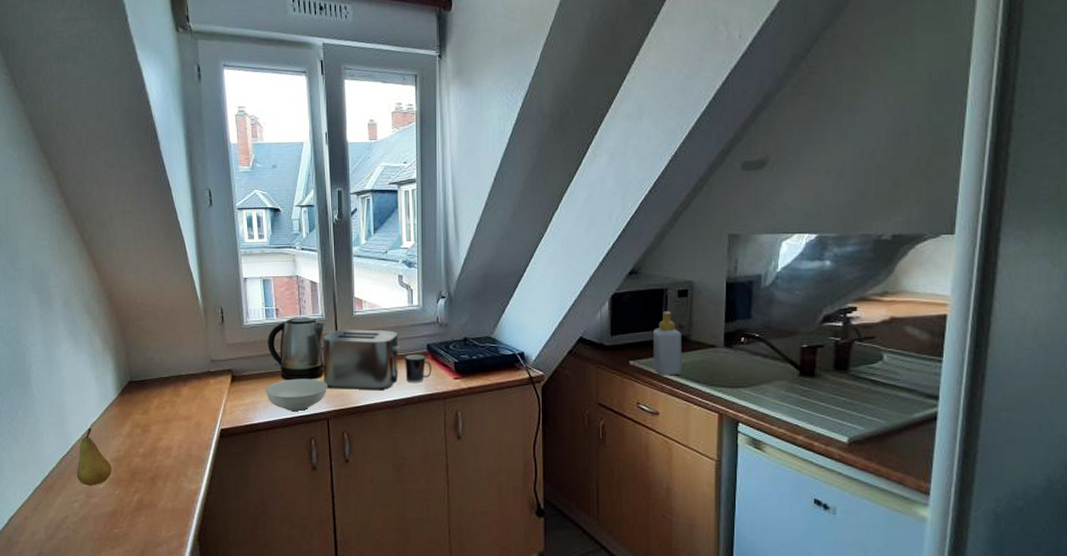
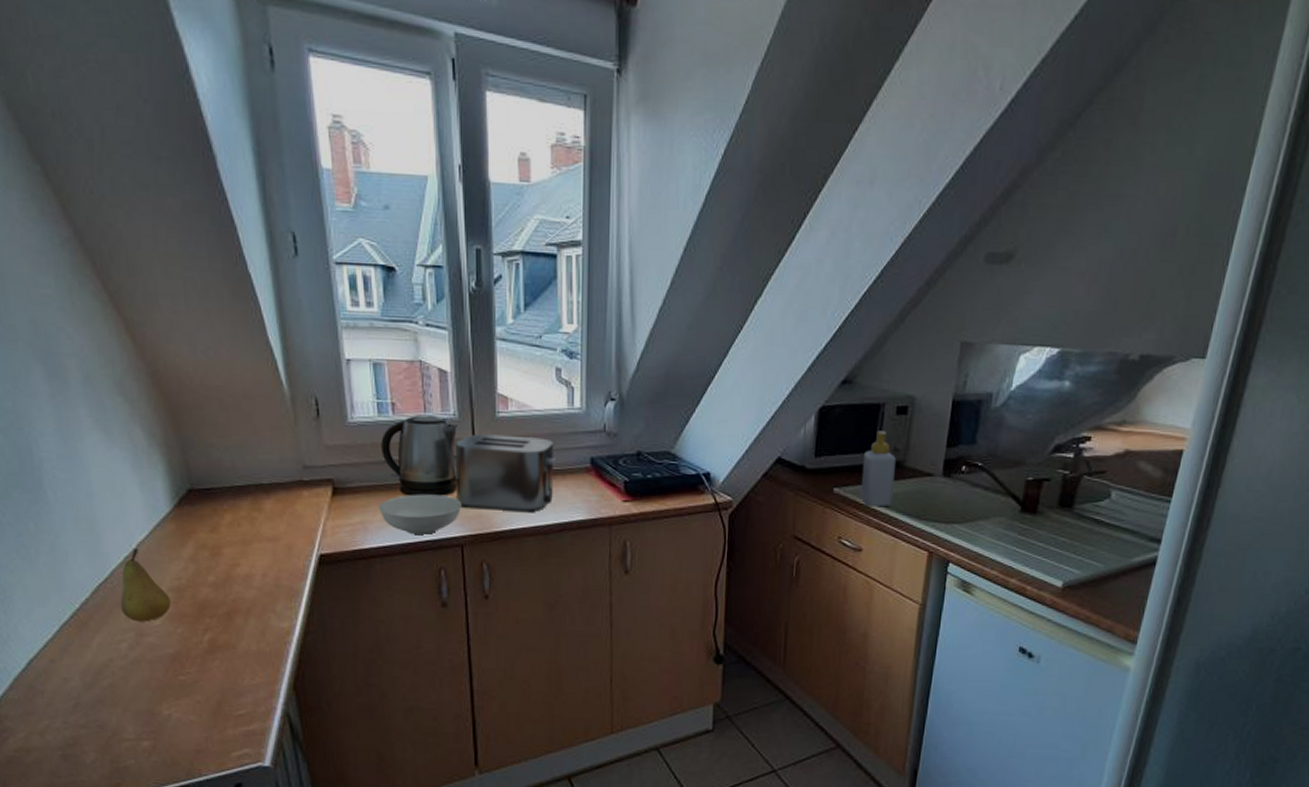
mug: present [405,355,432,384] -> none [562,469,596,506]

